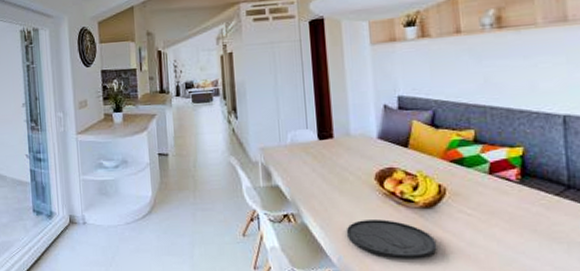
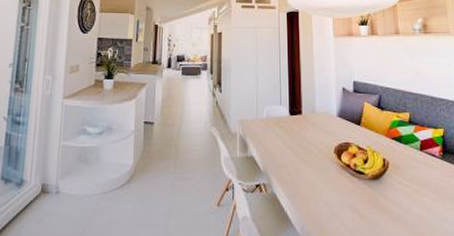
plate: present [346,219,437,259] -> none [309,190,382,227]

